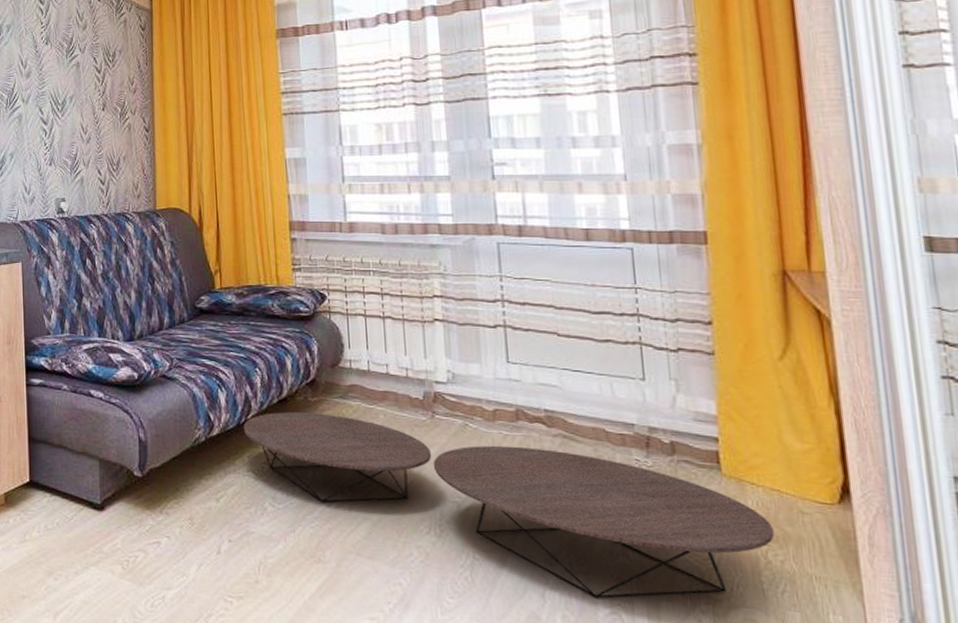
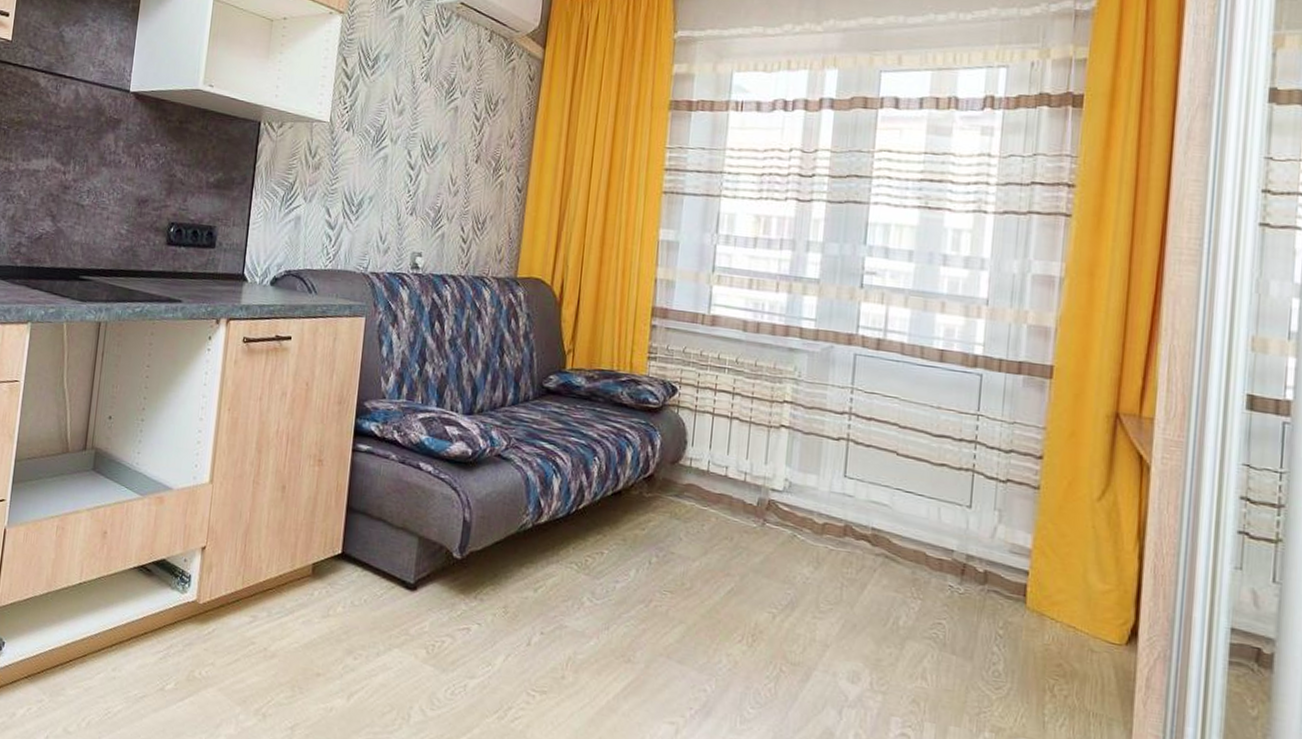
coffee table: present [243,412,774,599] -> none [572,505,1063,723]

